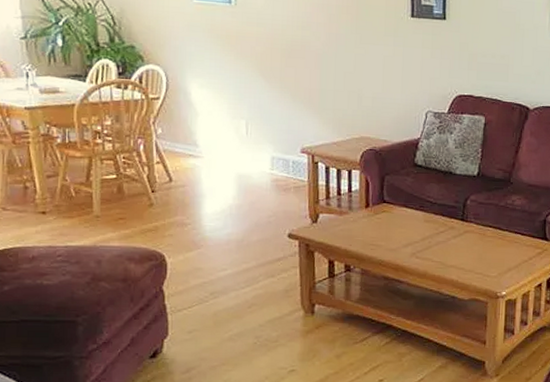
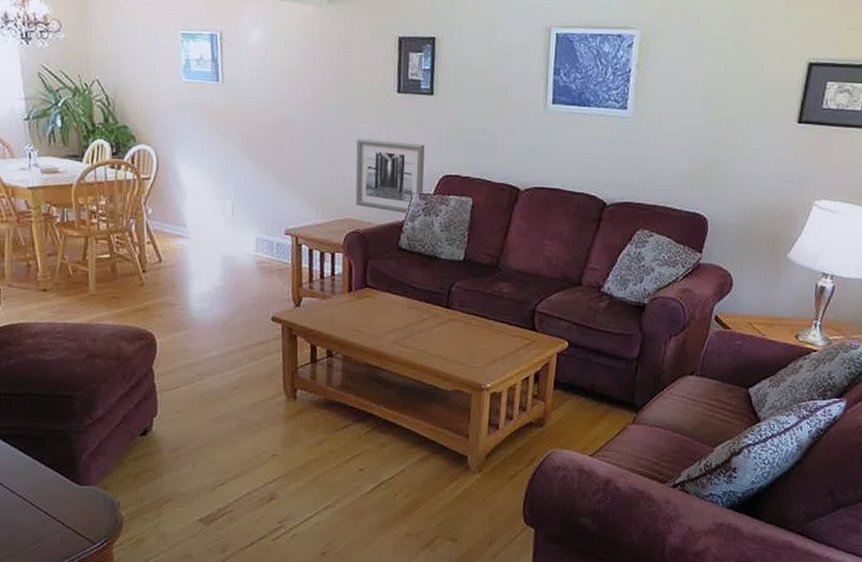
wall art: none [371,59,439,132] -> present [355,138,425,214]

